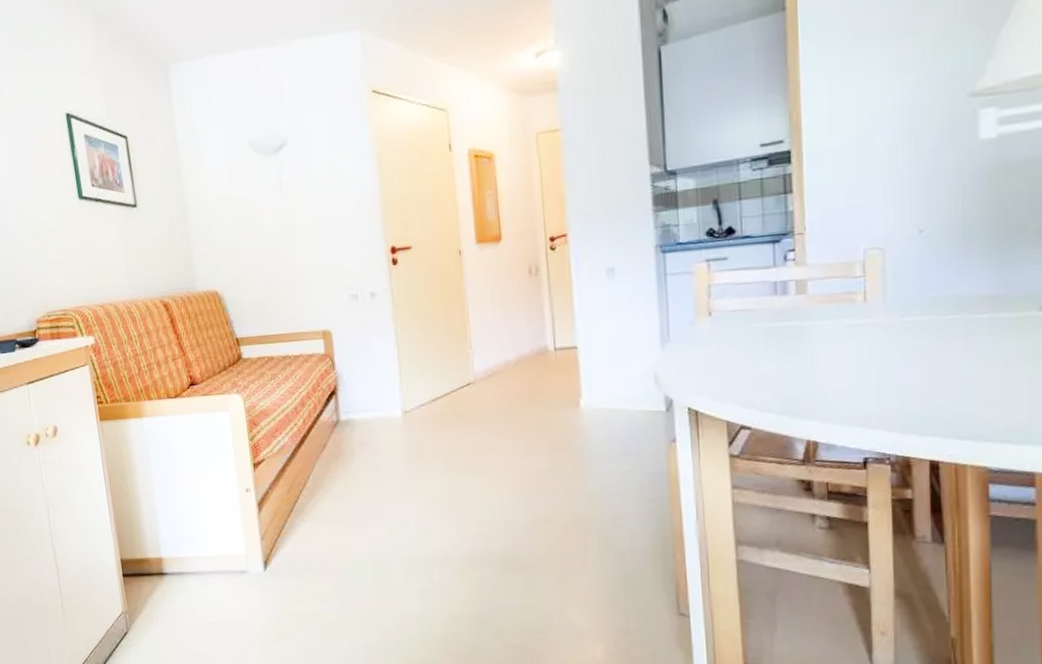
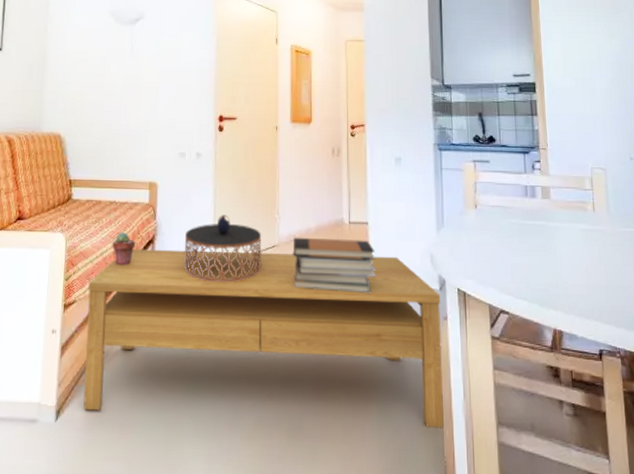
coffee table: none [274,380,675,560] -> present [83,249,445,428]
potted succulent: none [292,386,317,421] -> present [112,232,136,266]
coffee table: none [369,356,458,428] -> present [184,214,262,283]
book stack: none [491,366,590,425] -> present [292,237,376,293]

